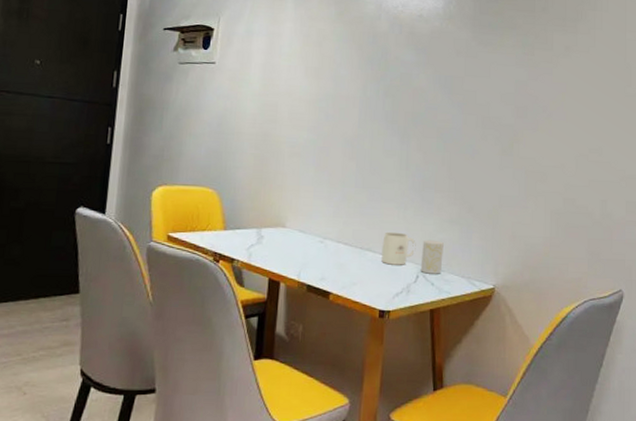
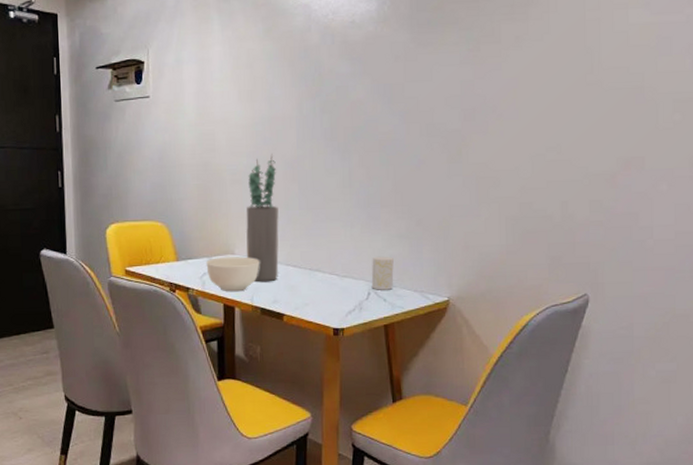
bowl: none [254,229,311,266] -> present [206,256,260,292]
vase: none [297,131,336,258] -> present [245,154,279,282]
mug: present [381,231,416,265] -> none [331,251,366,284]

